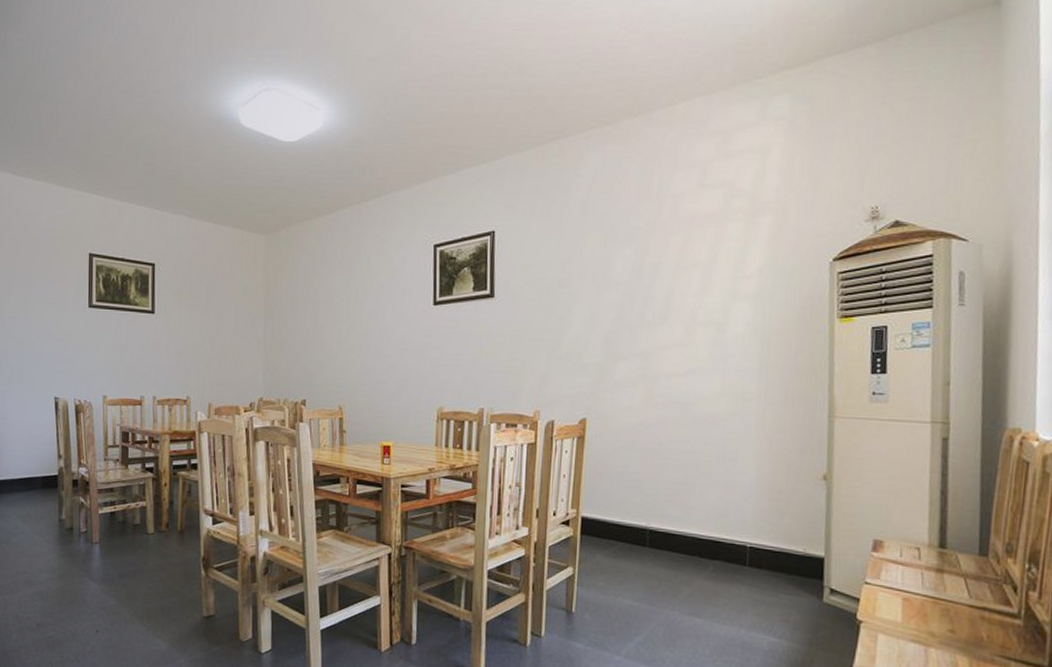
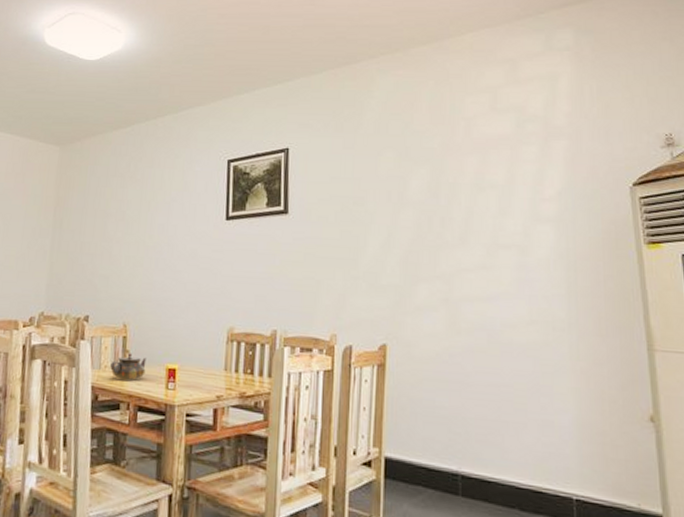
teapot: none [329,433,363,459] -> present [110,353,147,382]

